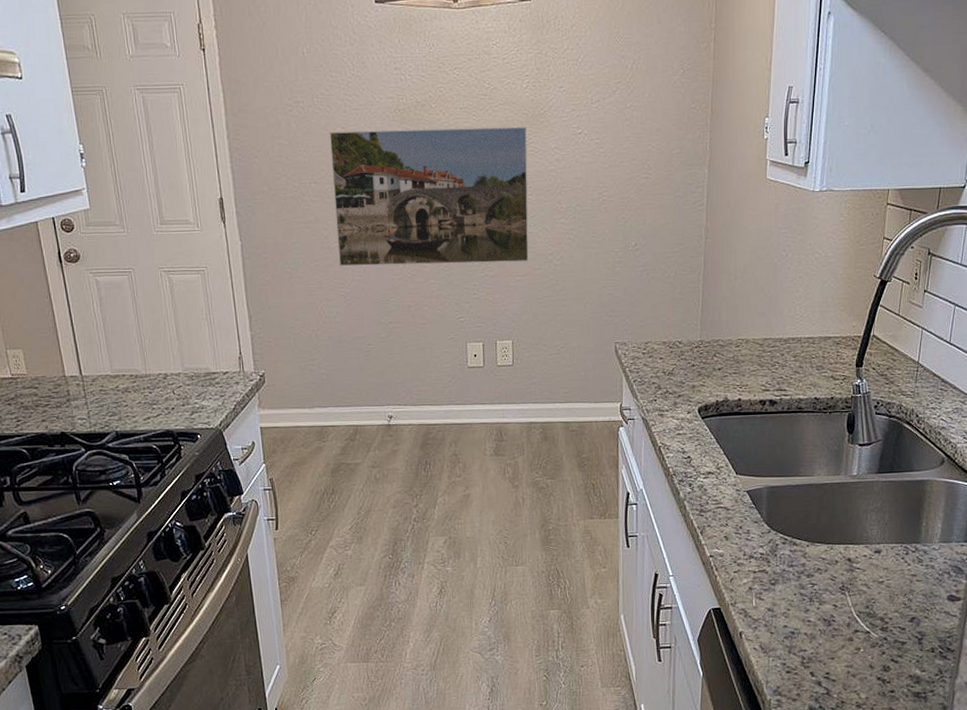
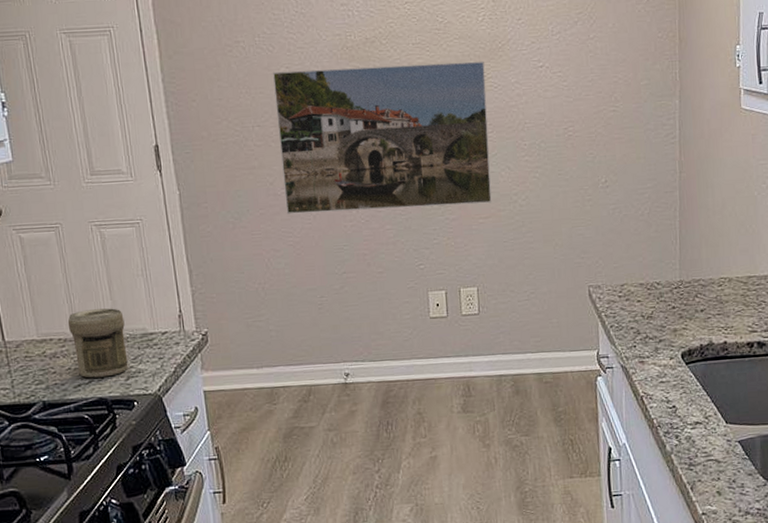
jar: none [138,348,193,412] -> present [67,308,129,378]

